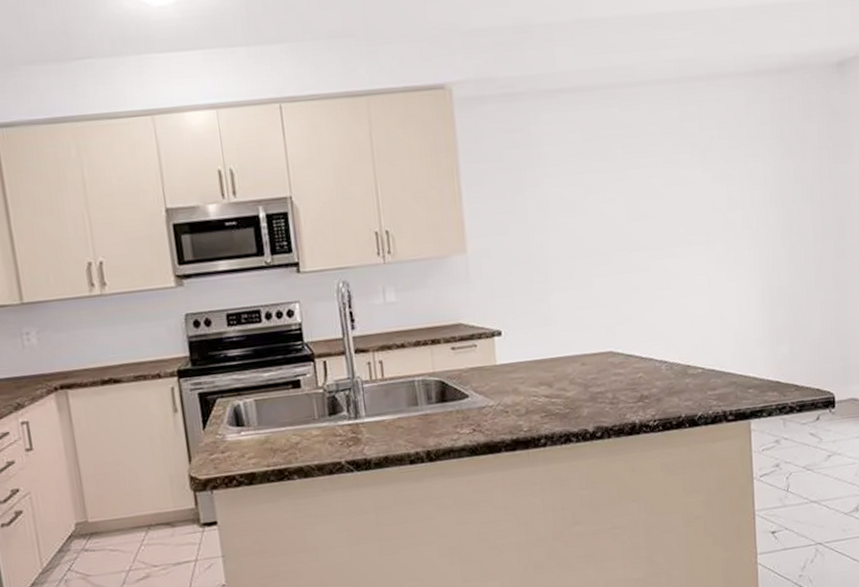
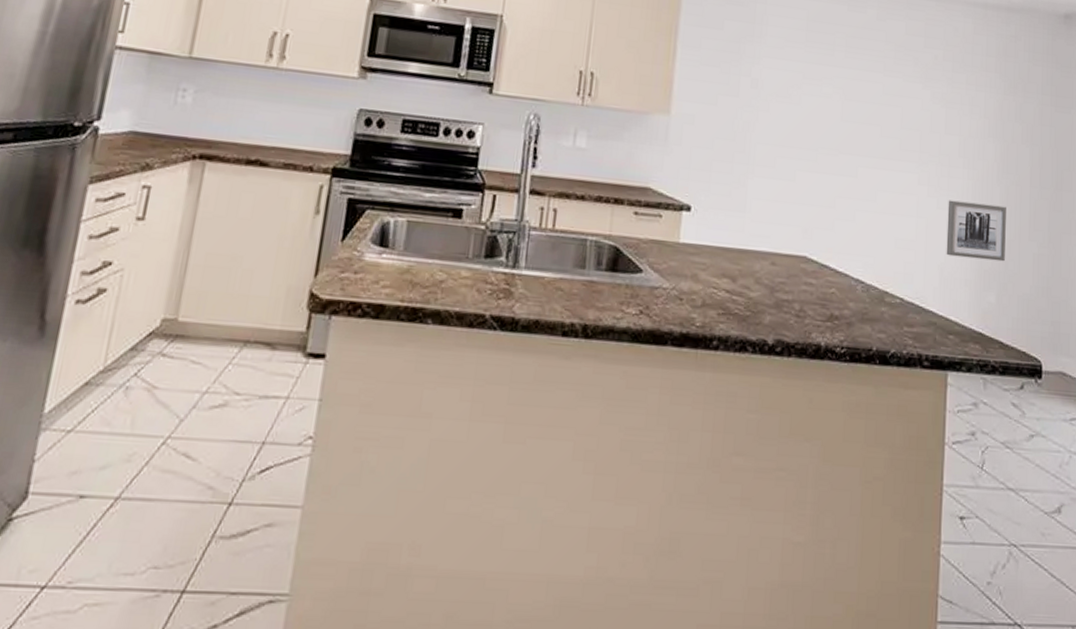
wall art: none [737,265,795,322] -> present [946,200,1006,262]

